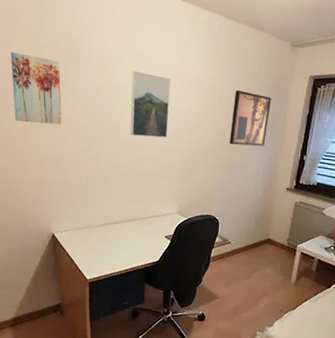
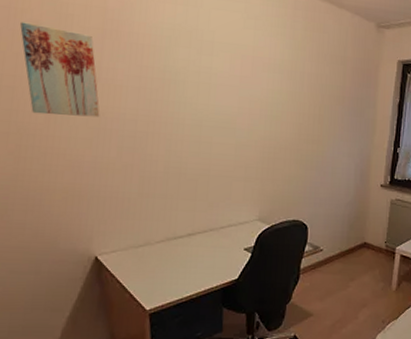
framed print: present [130,71,171,138] -> none [191,50,241,132]
wall art: present [230,90,272,147] -> none [315,75,359,139]

